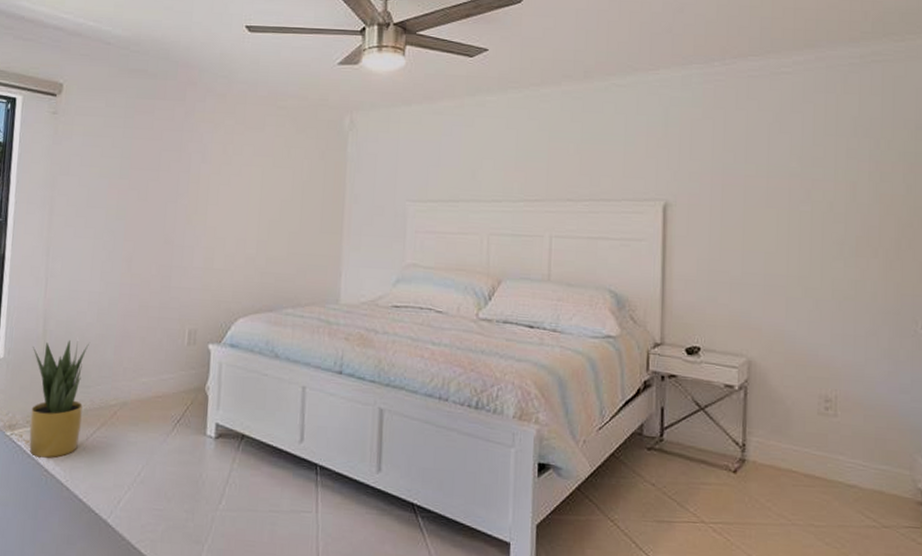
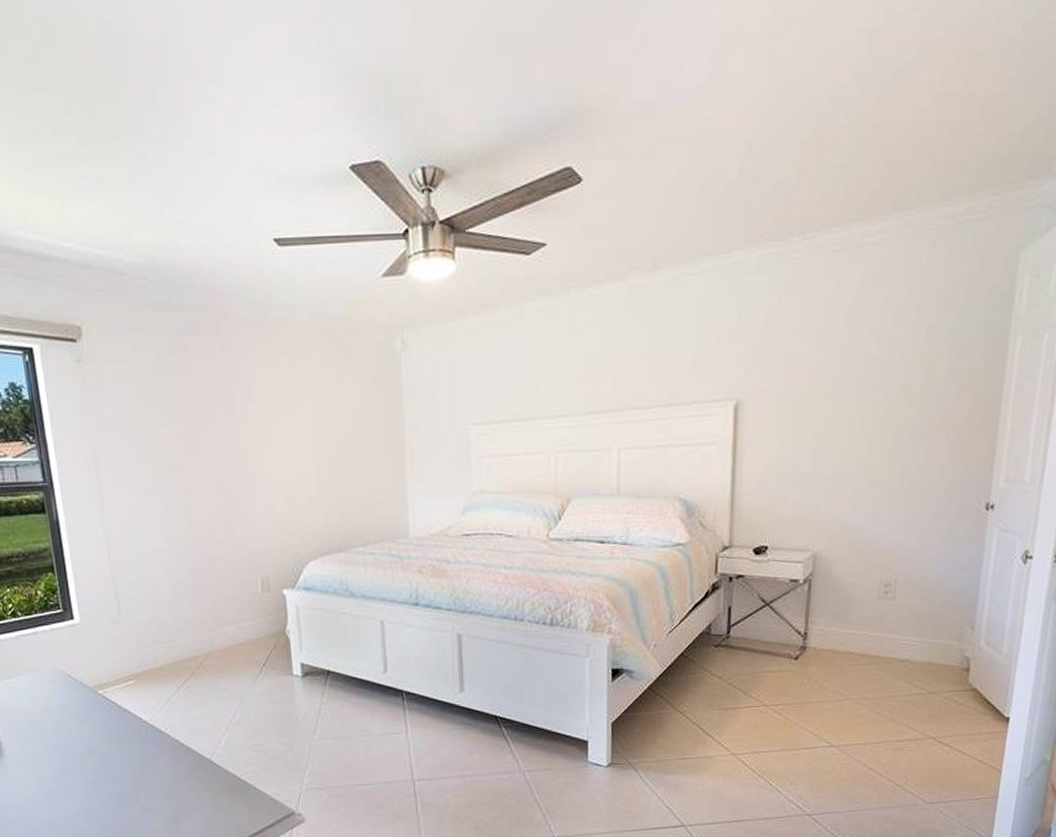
planter: present [29,340,89,458] -> none [106,599,171,711]

